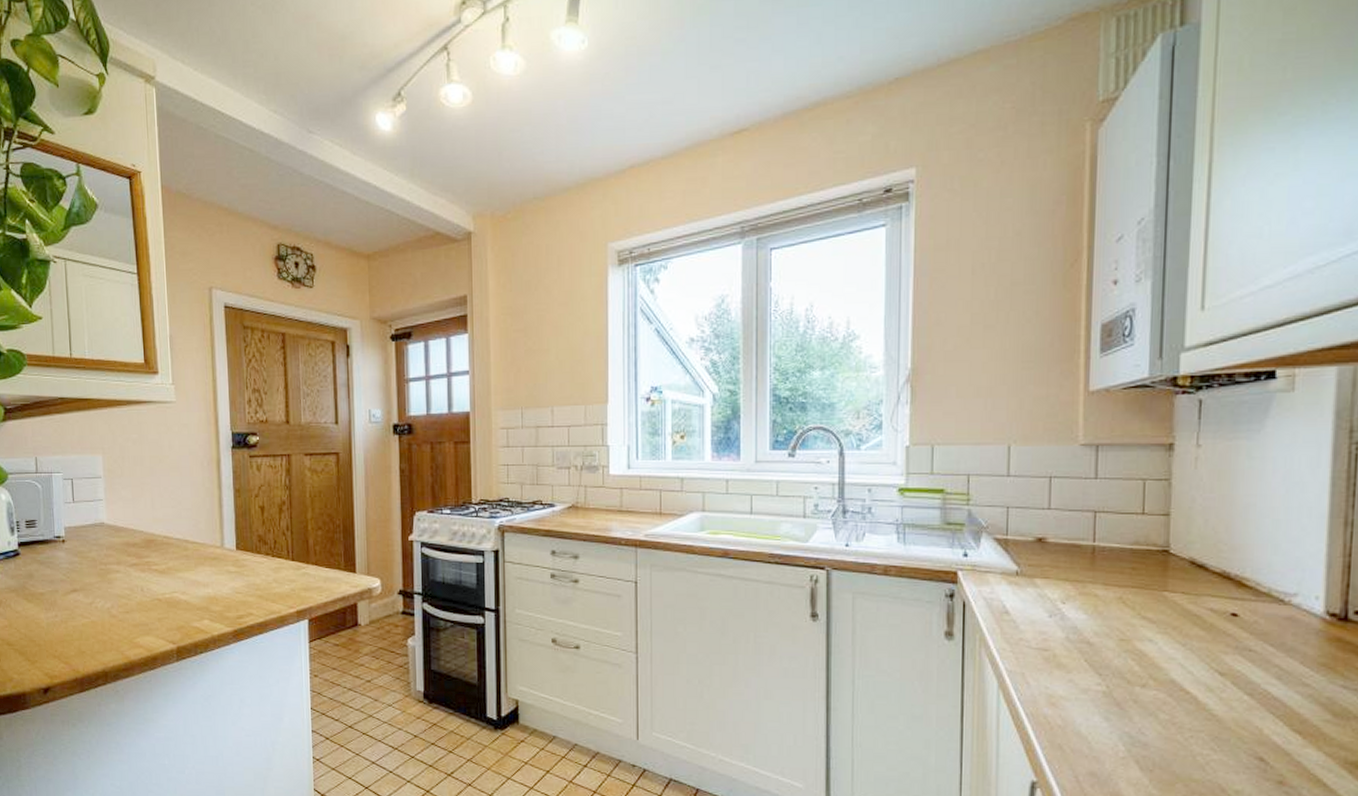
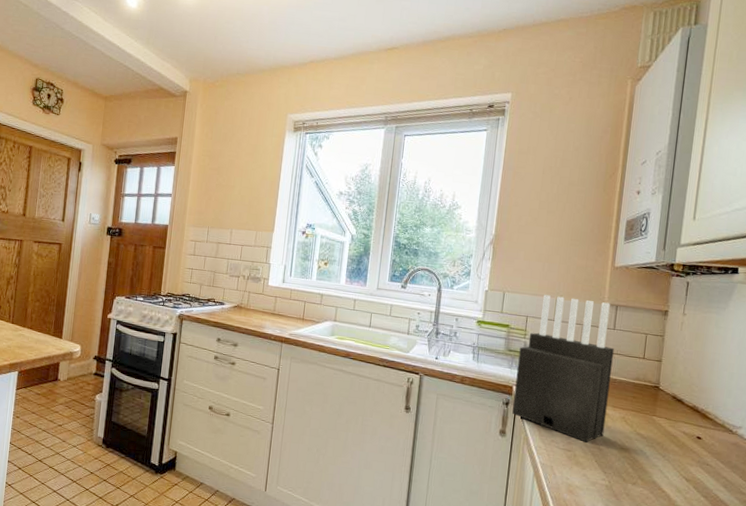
knife block: none [960,442,1098,637] -> present [512,295,614,443]

